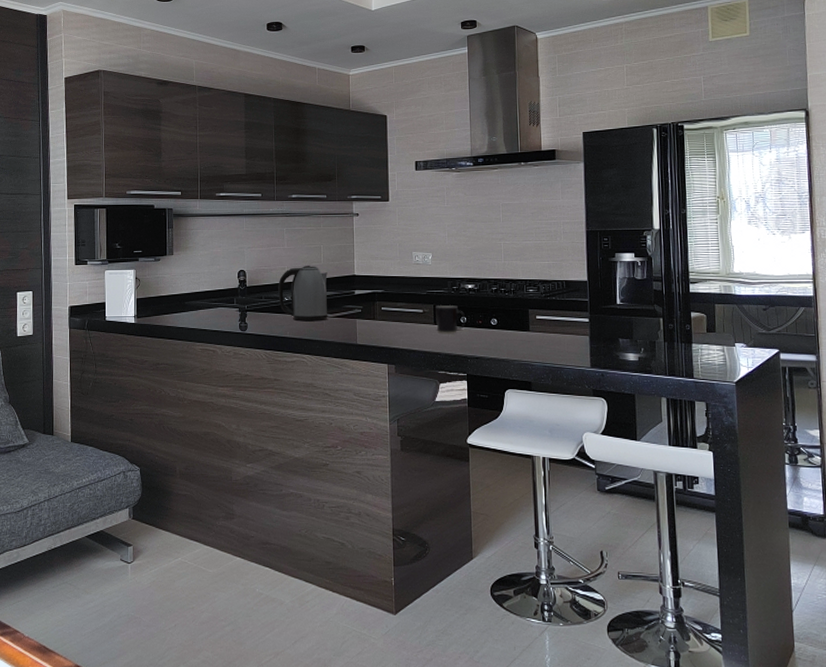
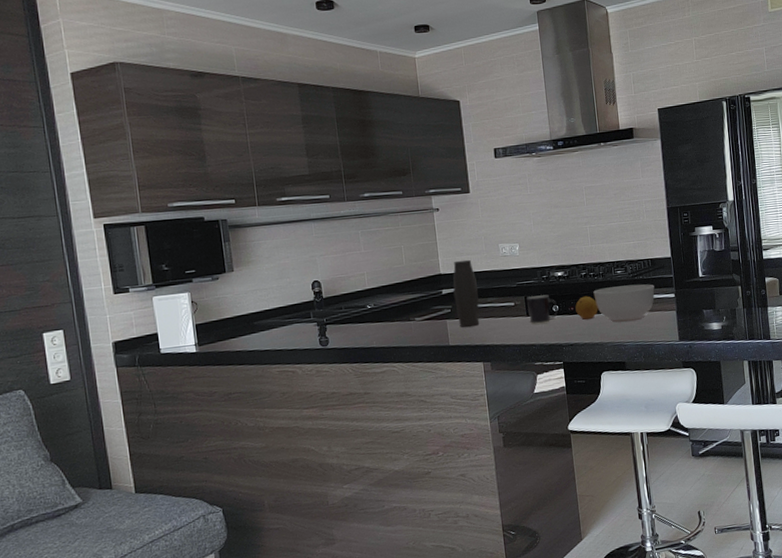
kettle: present [278,266,328,322] -> none [358,268,417,330]
vase: none [365,264,389,329] -> present [453,259,480,329]
fruit: none [483,311,507,335] -> present [575,296,599,320]
bowl: none [503,305,568,342] -> present [593,284,655,323]

